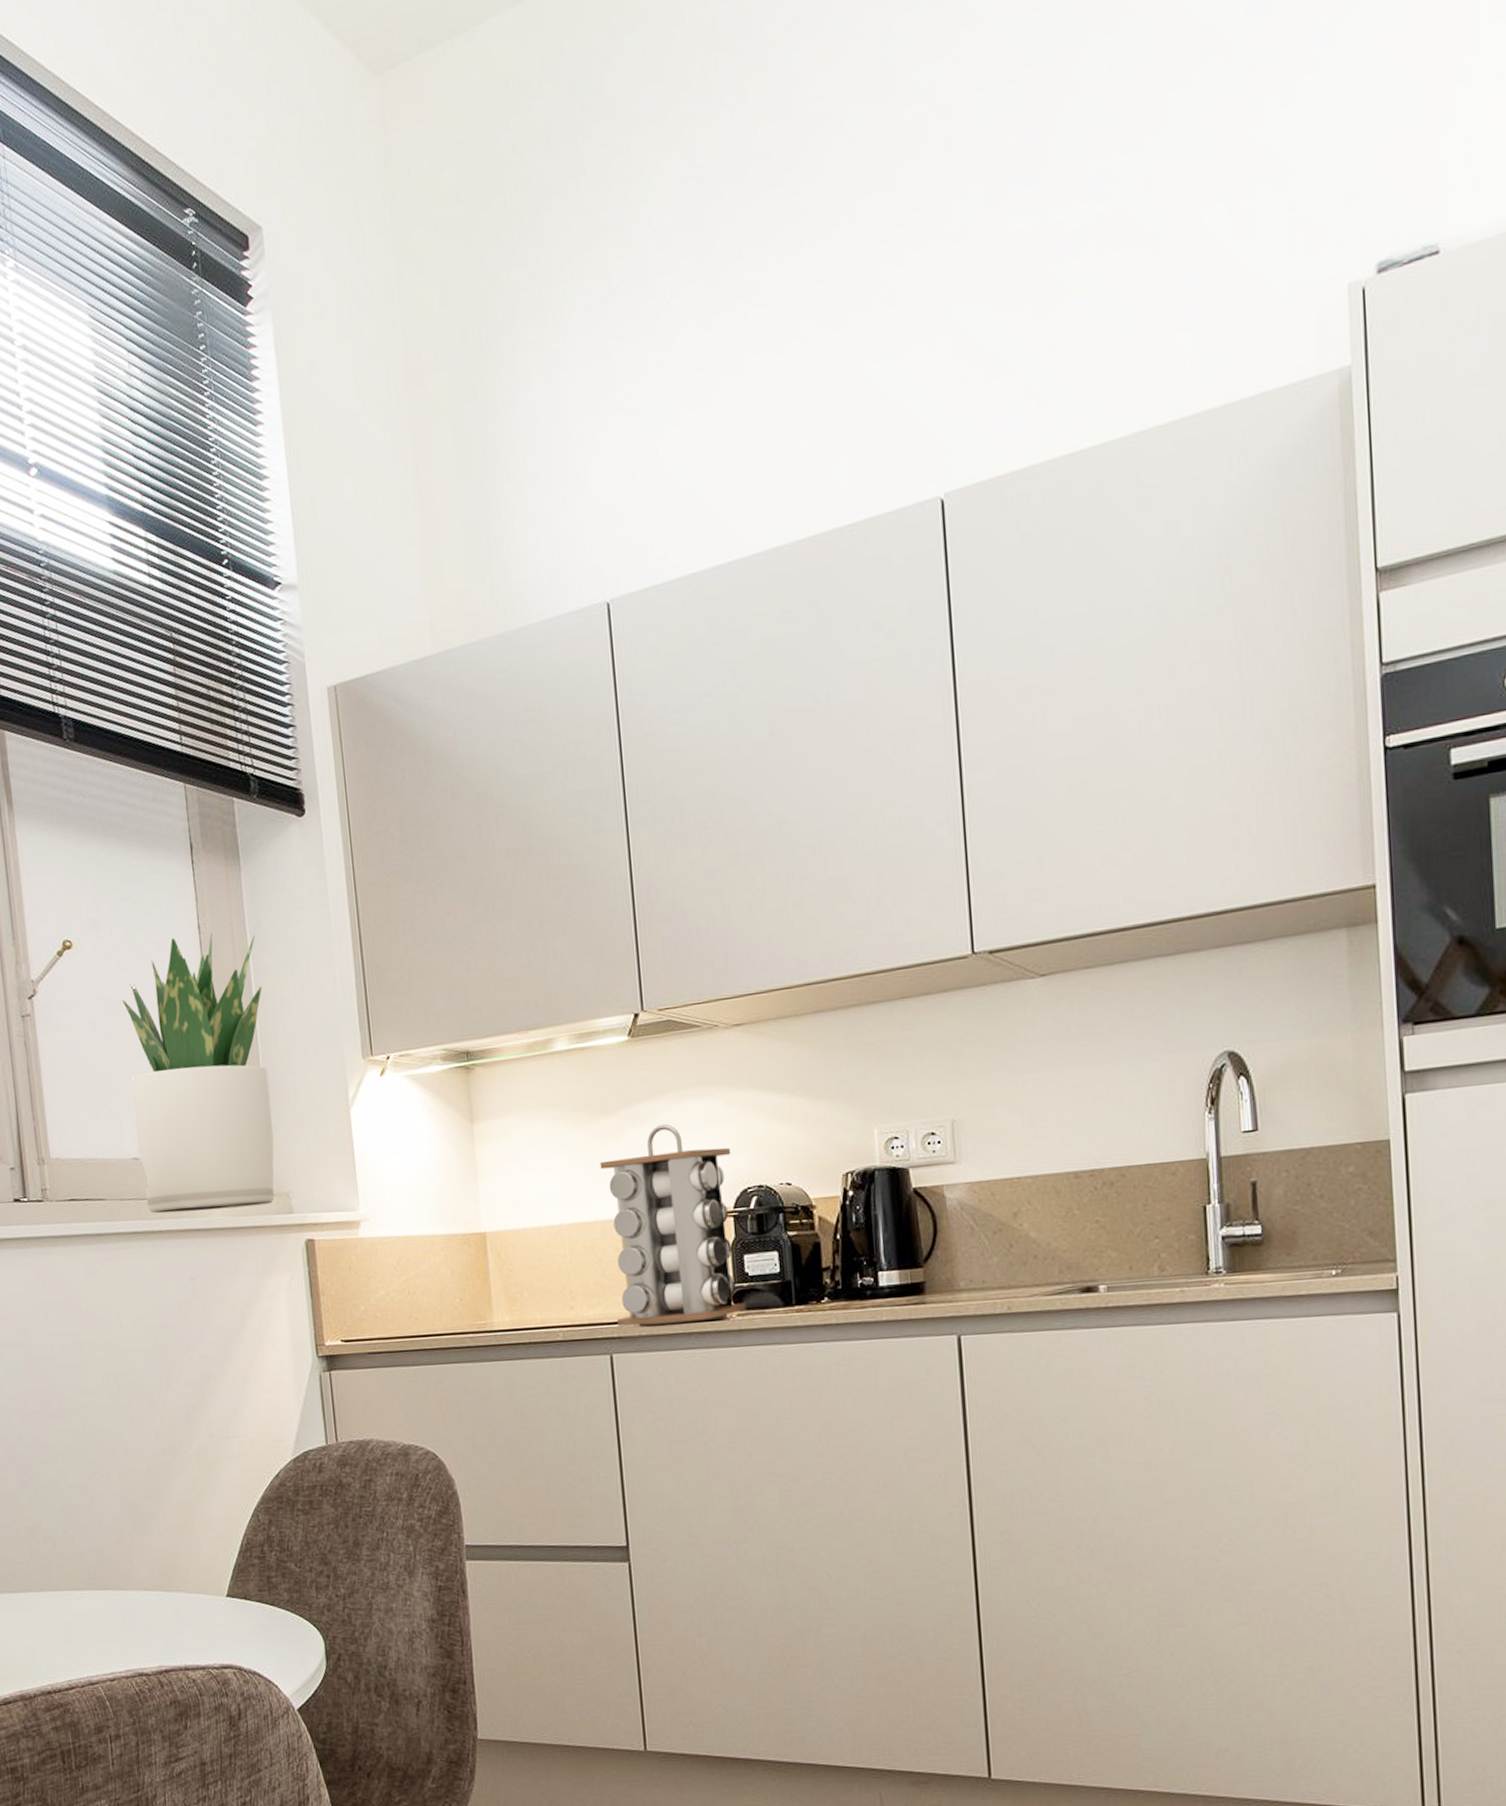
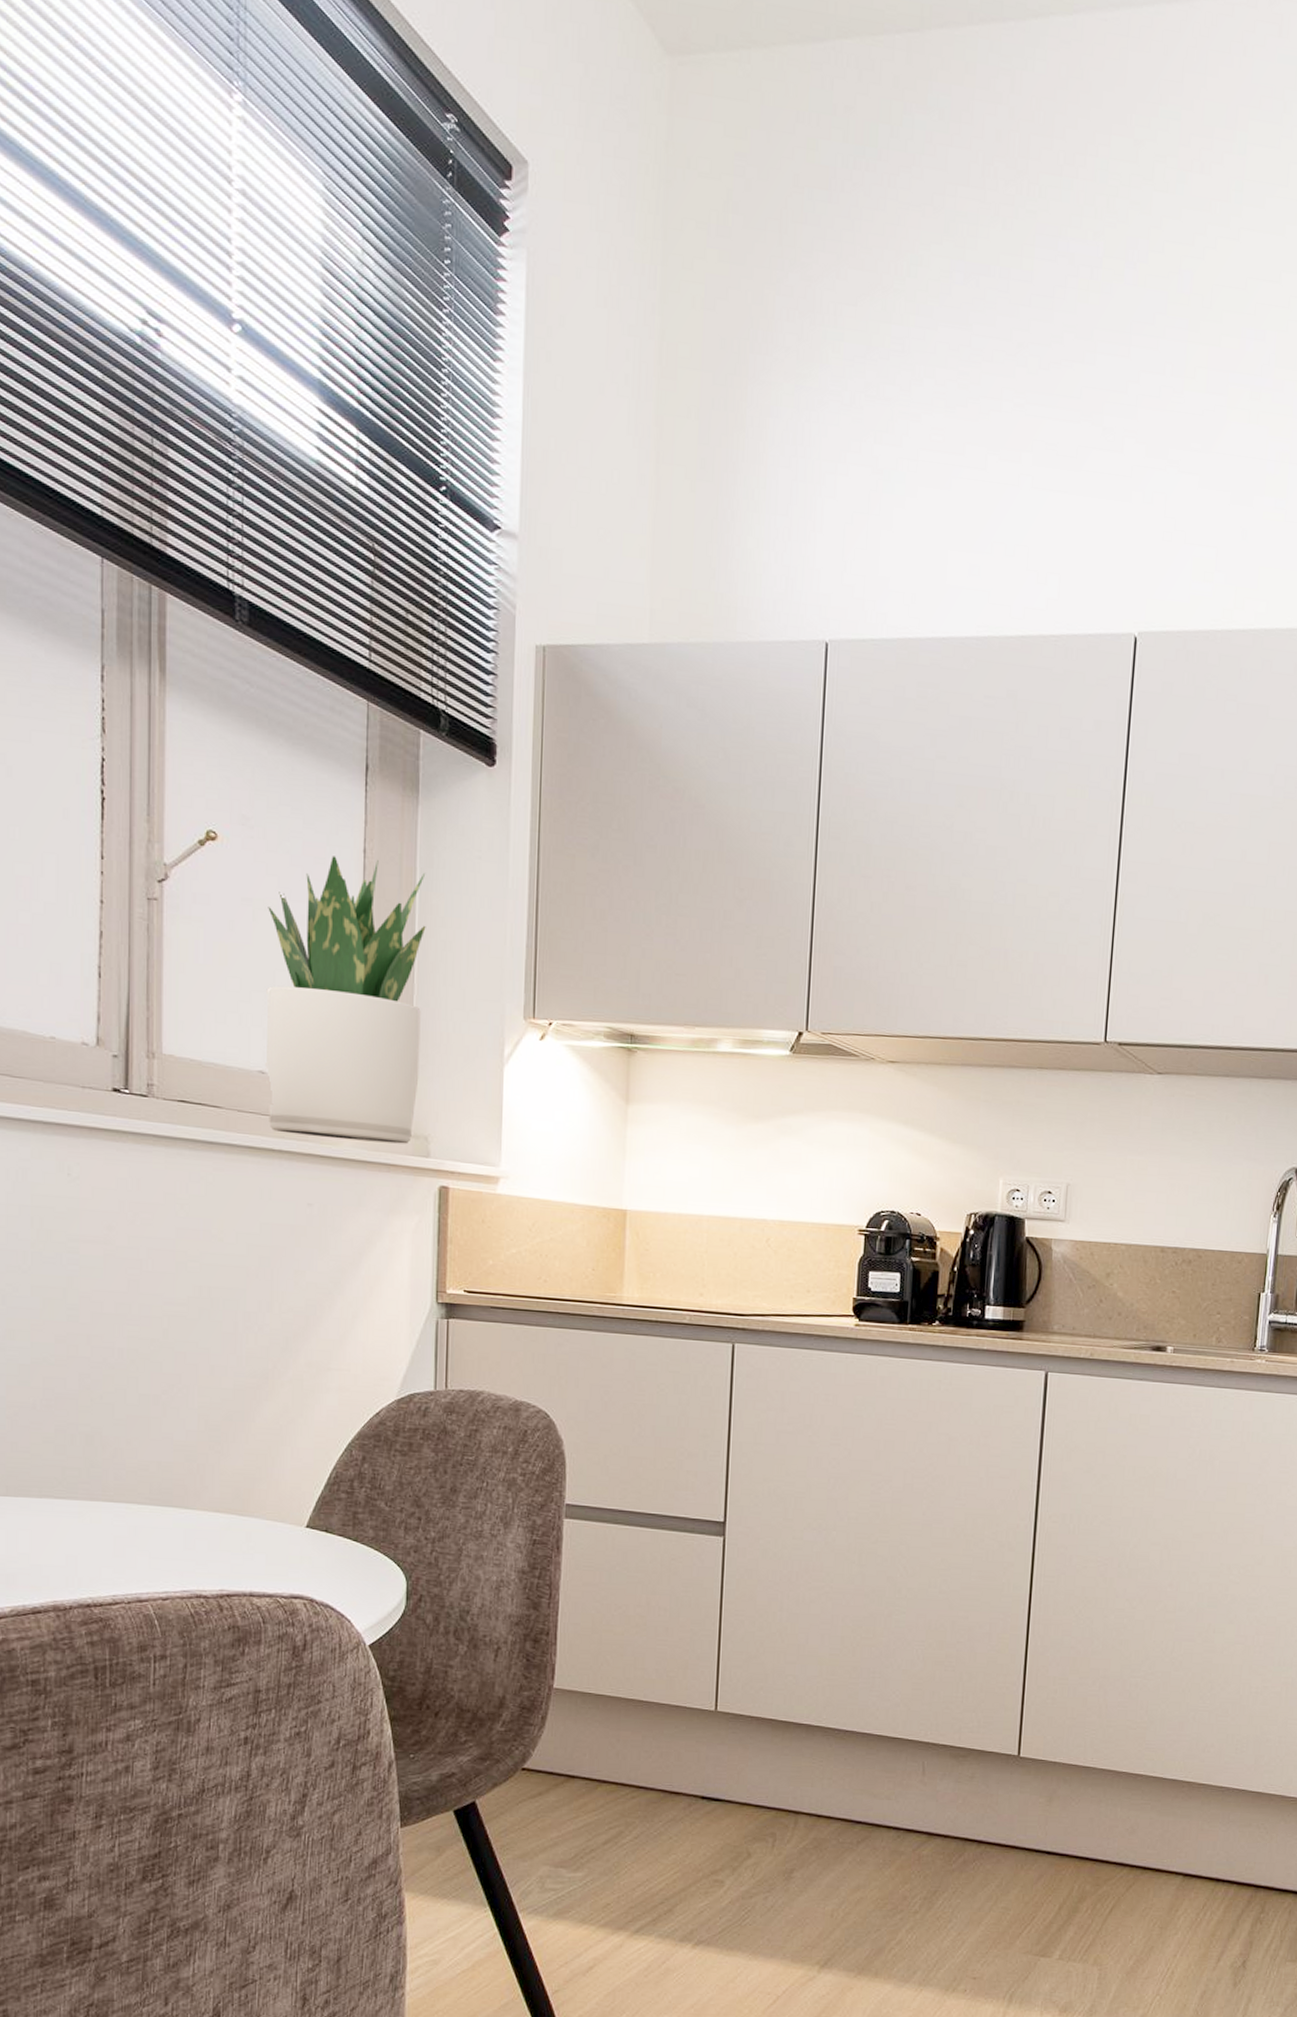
spice rack: present [599,1123,747,1328] -> none [743,1138,871,1327]

